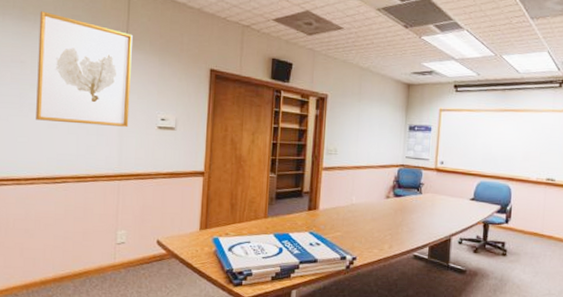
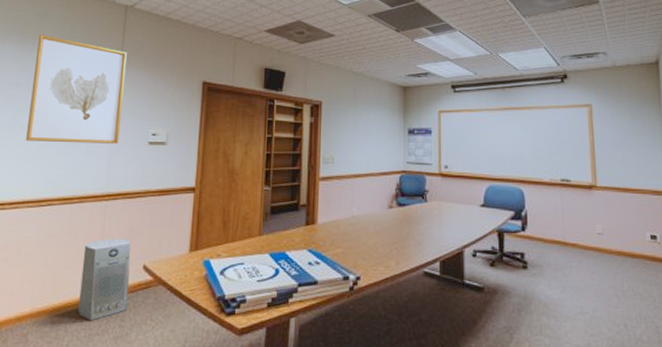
air purifier: none [98,215,145,287] -> present [78,238,131,321]

